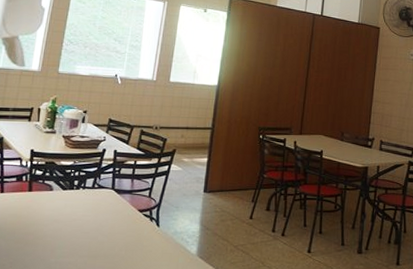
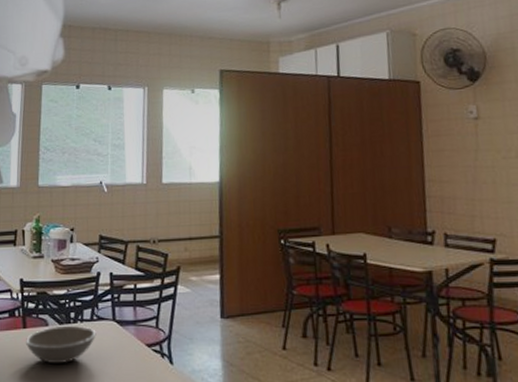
soup bowl: none [30,191,96,222] -> present [26,325,96,363]

